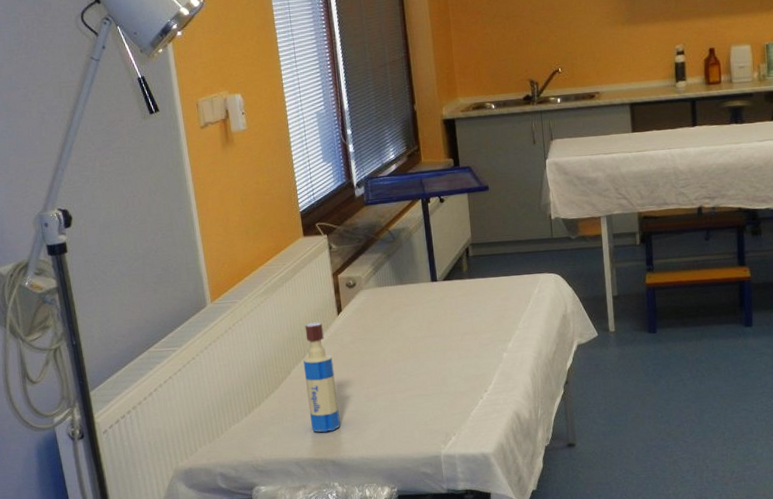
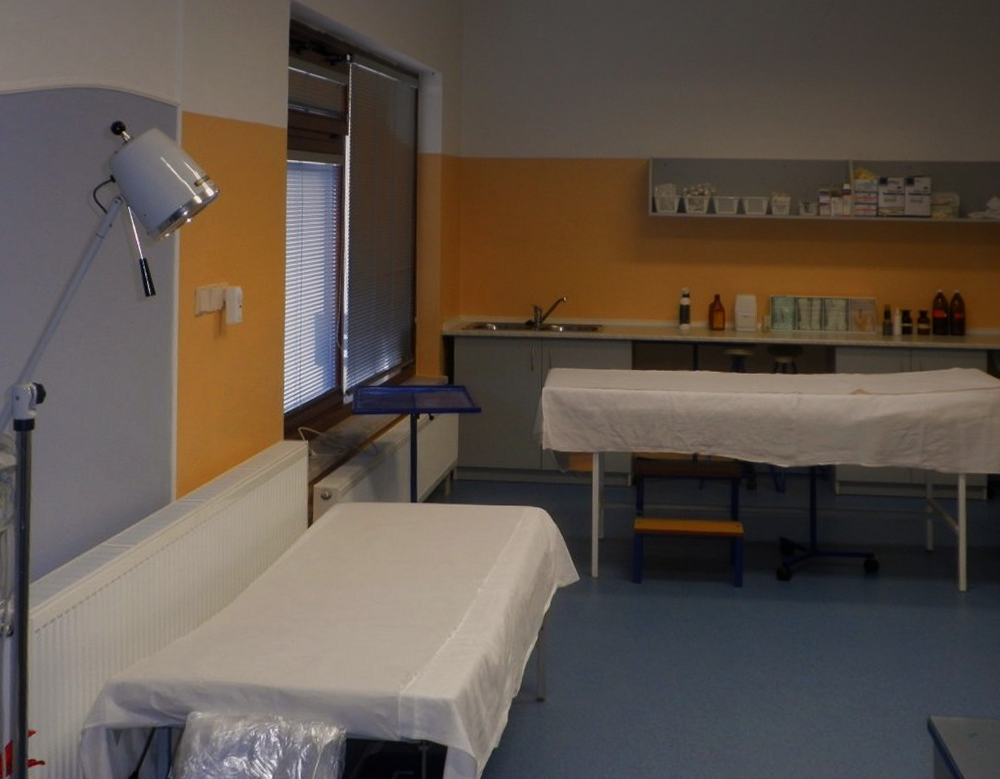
tequila bottle: present [303,322,341,433] -> none [262,533,296,657]

